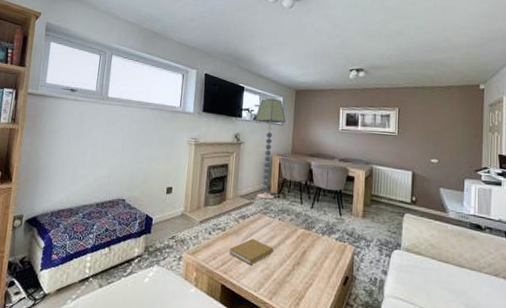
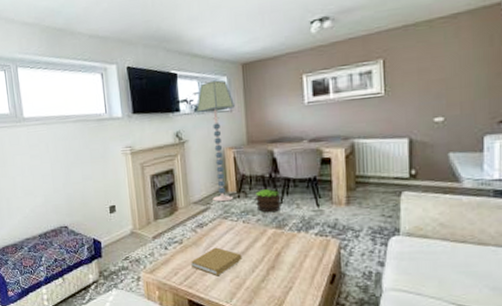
potted plant: none [292,194,312,215] -> present [255,189,281,213]

